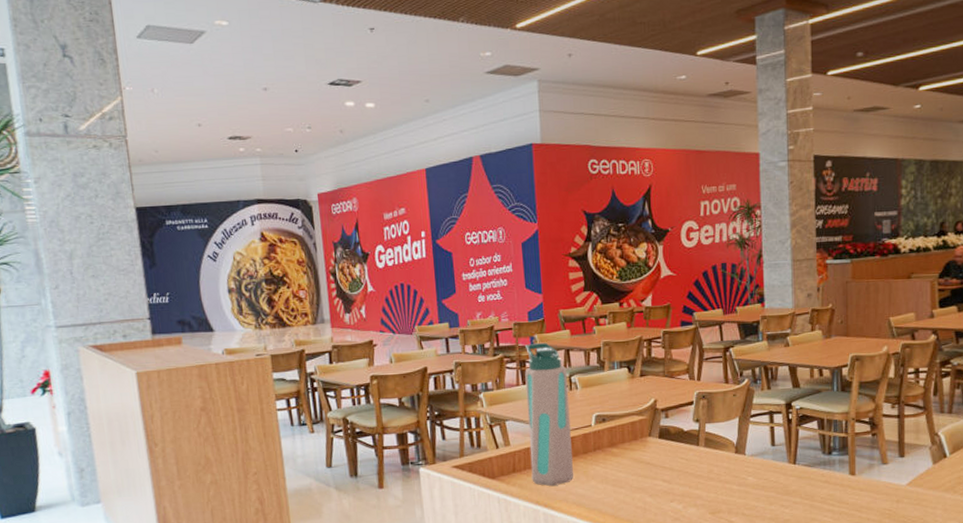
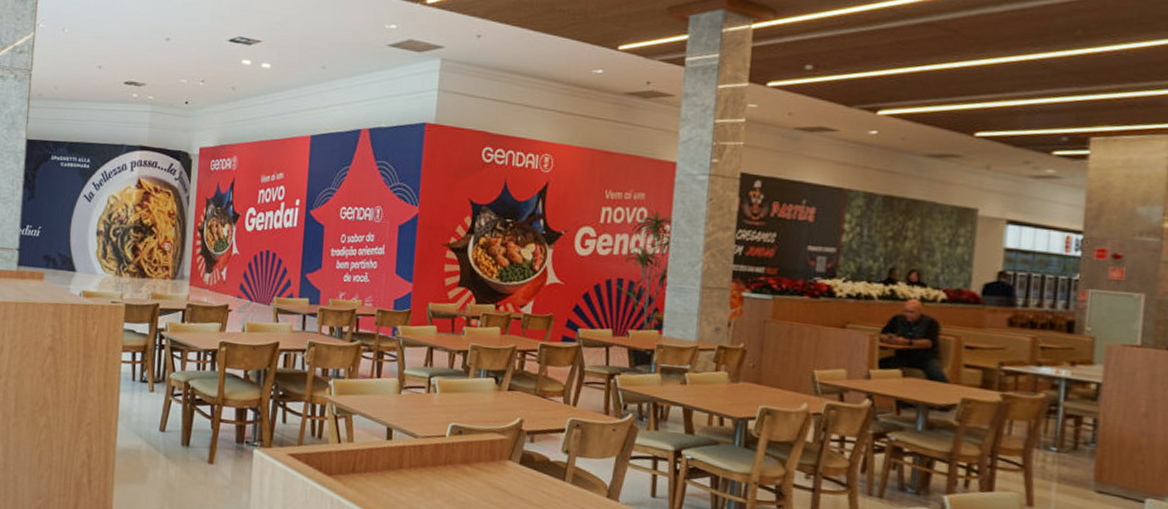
water bottle: present [525,342,574,487] -> none [371,334,428,497]

